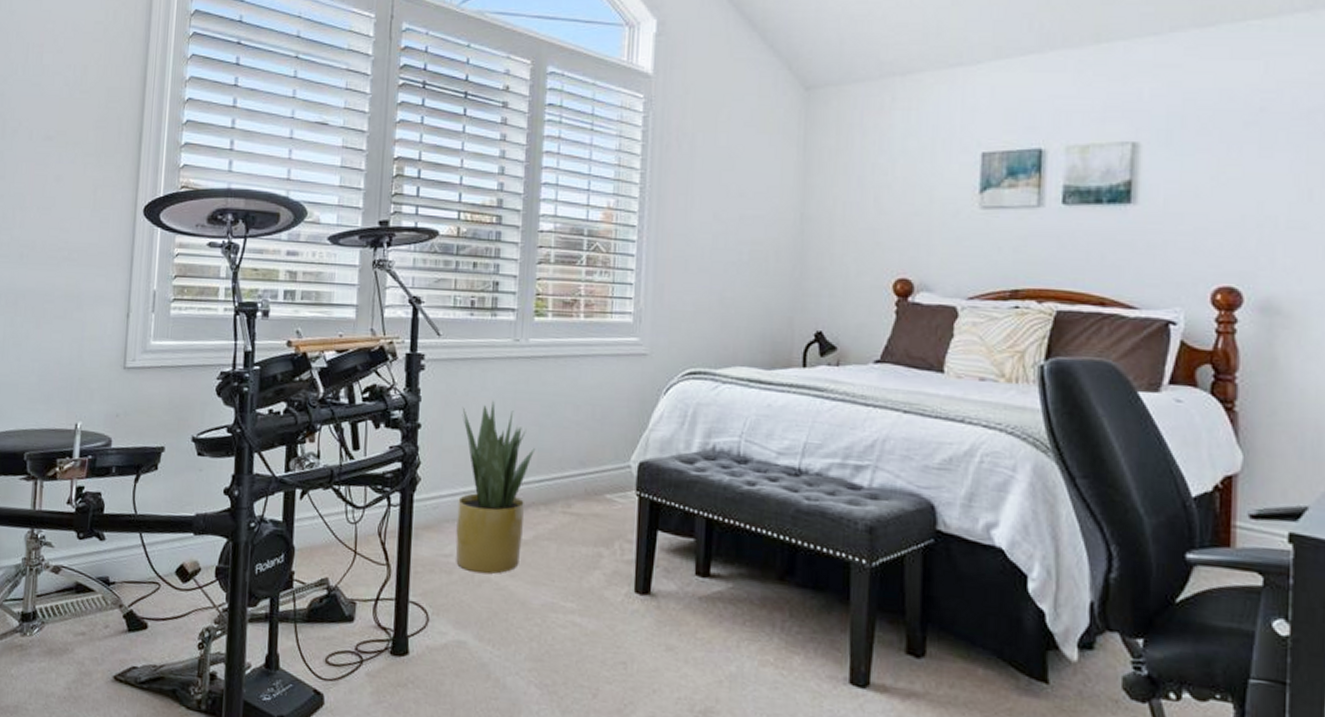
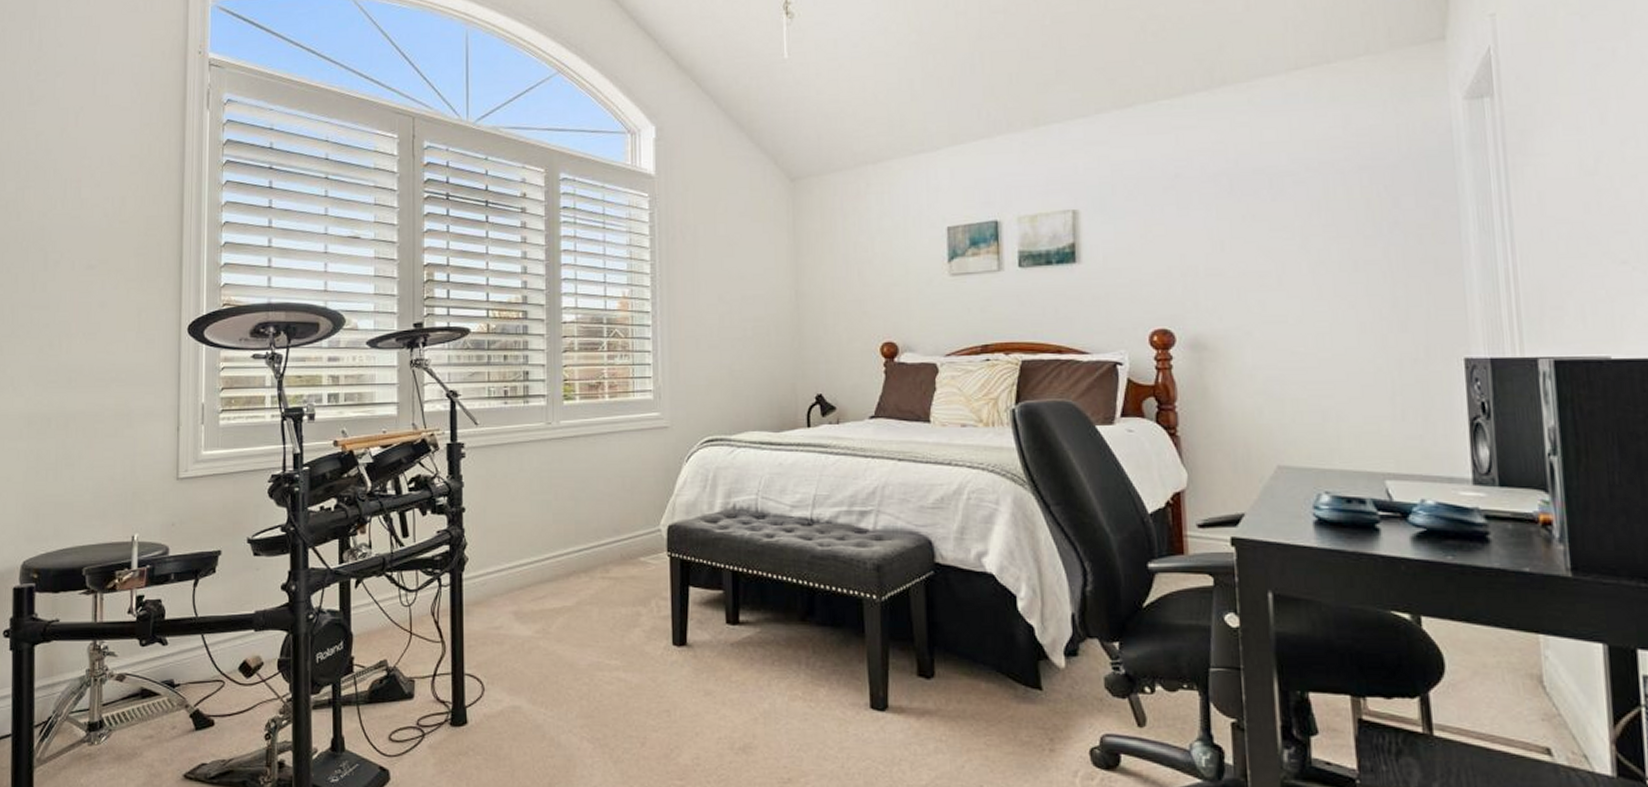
planter: present [455,401,536,574] -> none [502,481,573,640]

